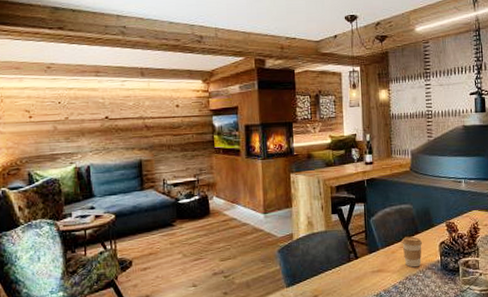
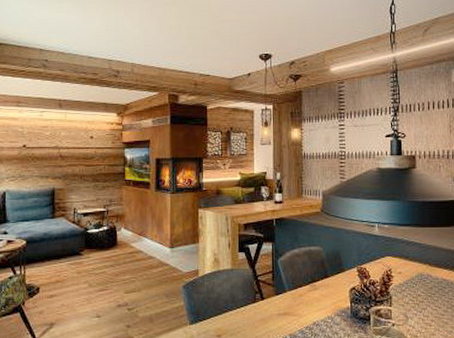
coffee cup: present [402,236,423,268] -> none [310,280,332,313]

